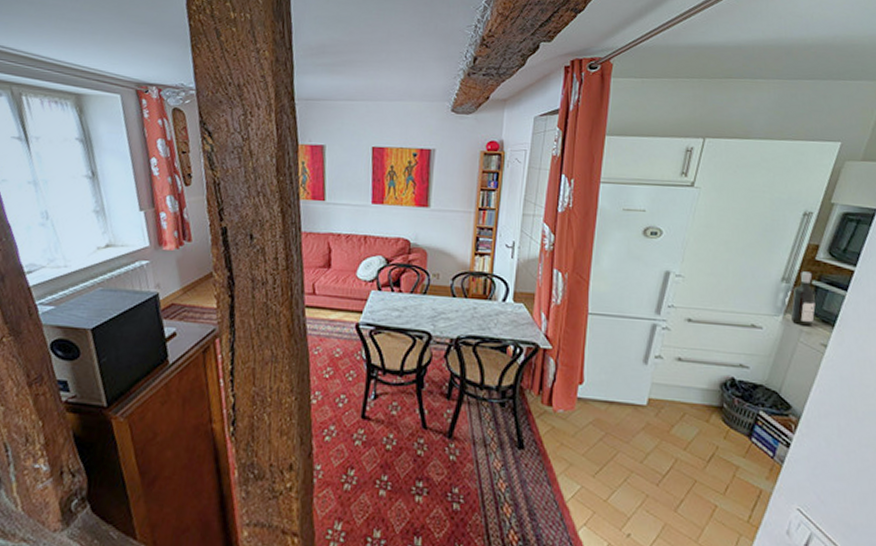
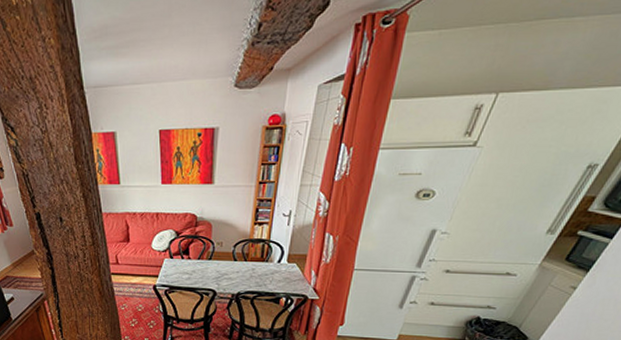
bottle: present [791,271,816,327] -> none [547,223,581,272]

